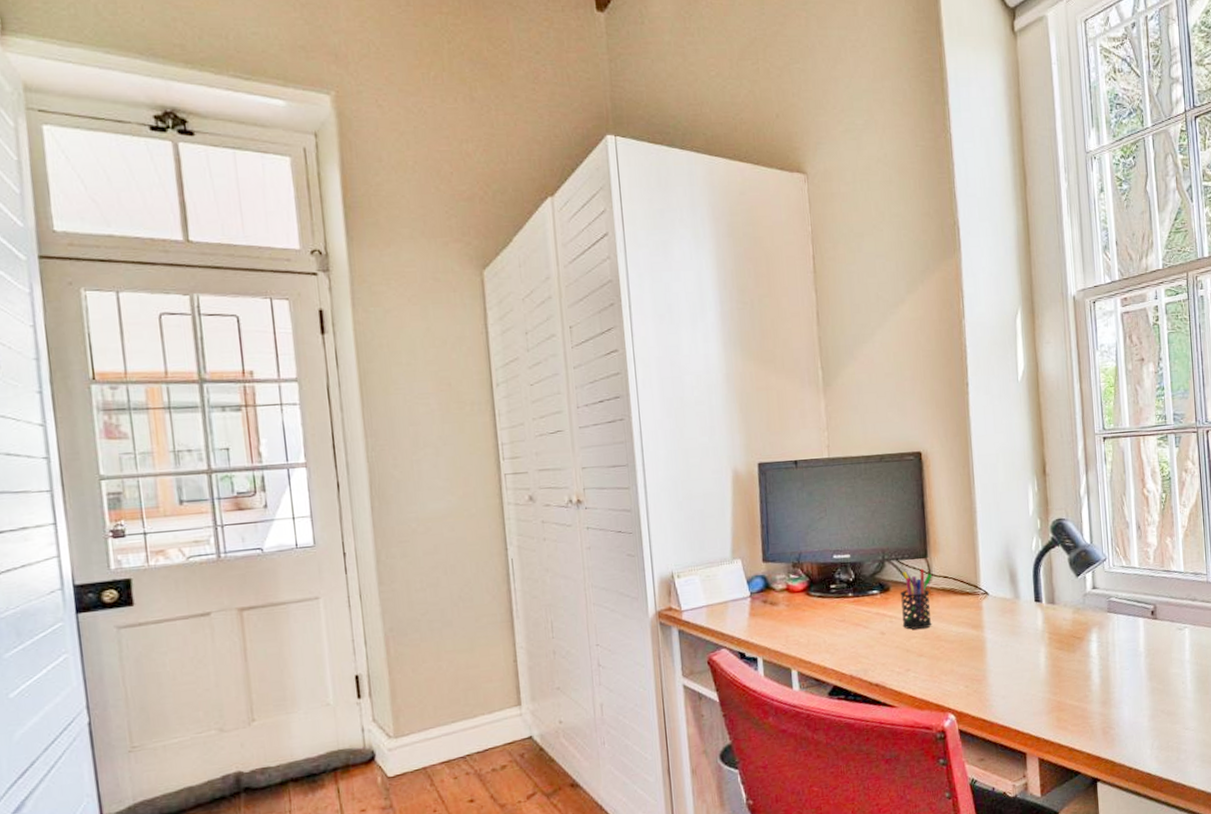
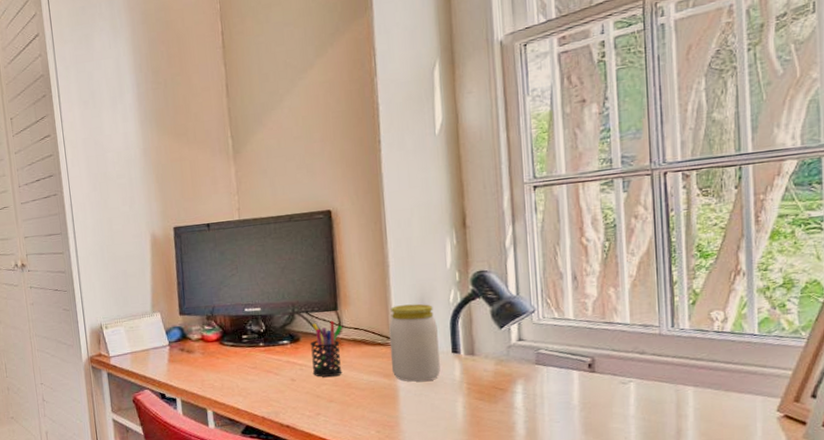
jar: none [977,551,1024,633] -> present [389,303,440,382]

